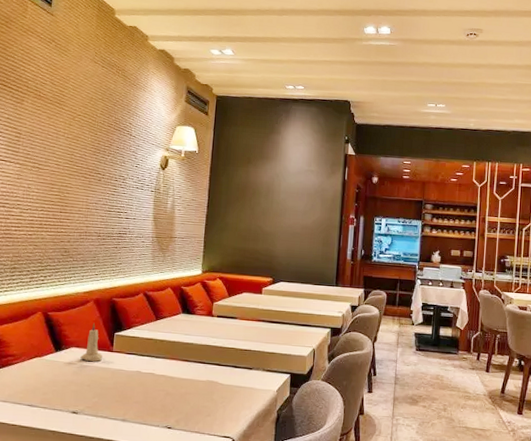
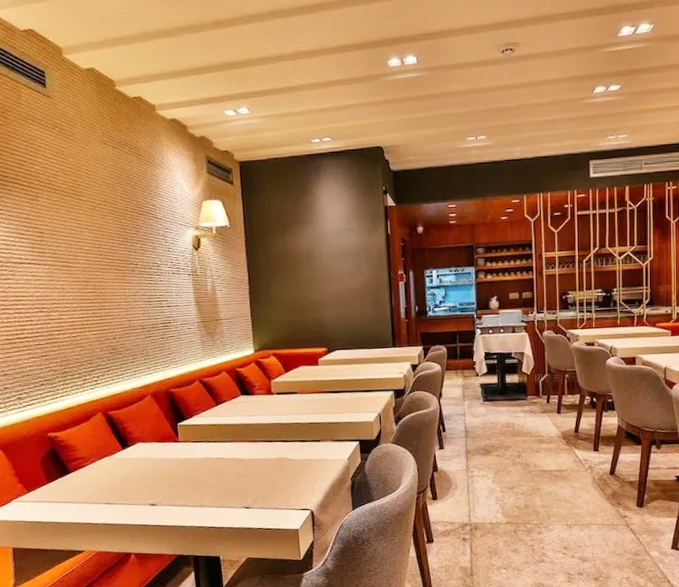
candle: present [80,322,103,362] -> none [148,416,171,454]

